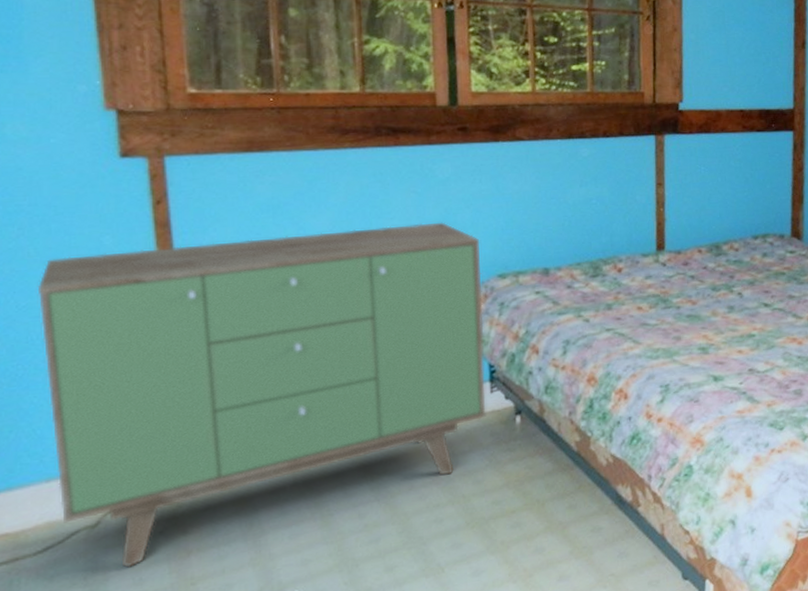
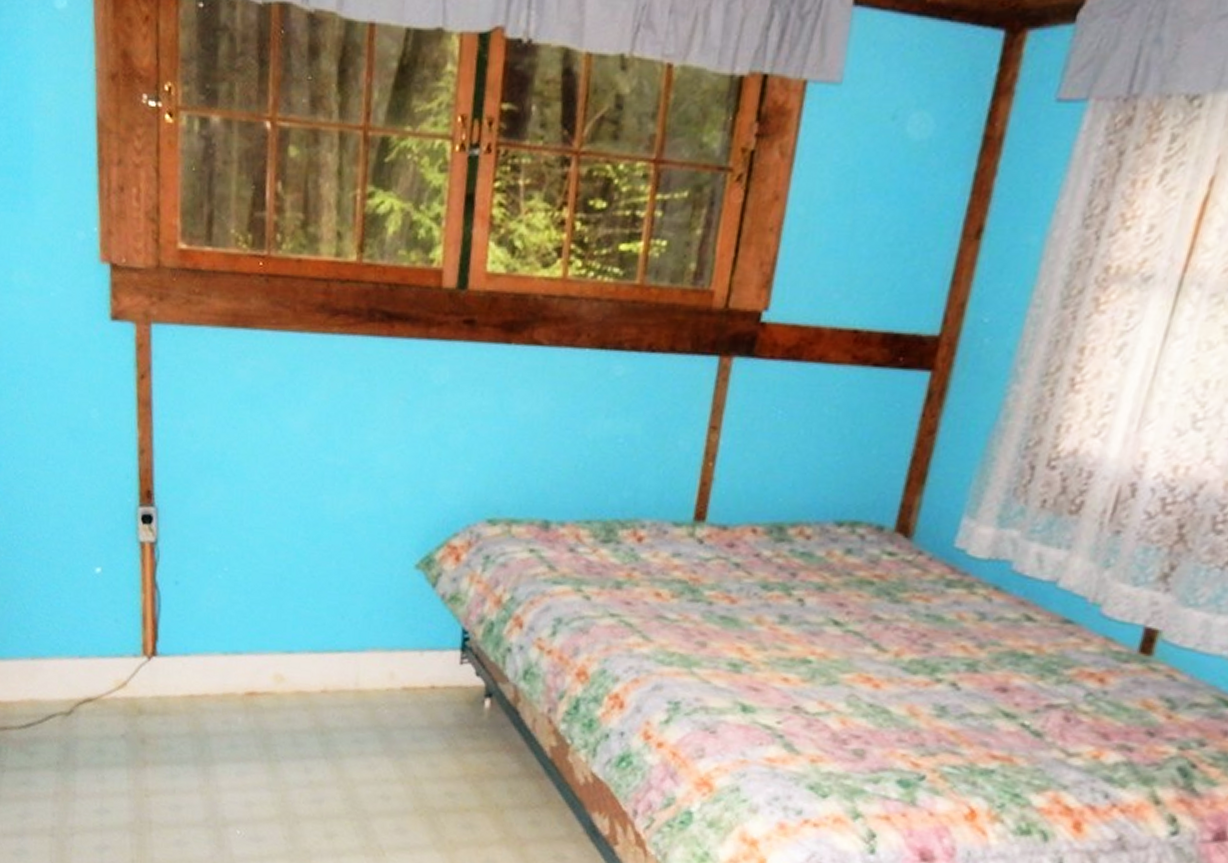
sideboard: present [37,222,486,568] -> none [32,426,471,764]

